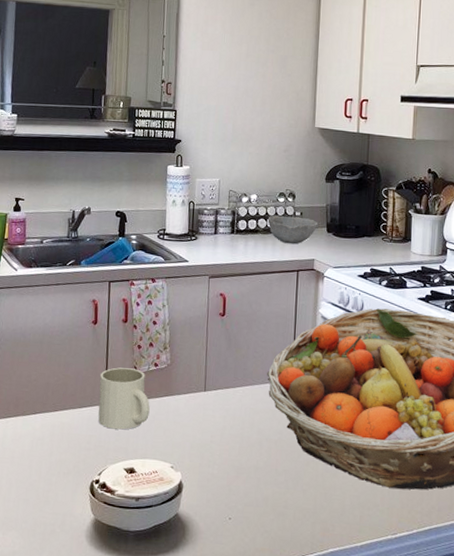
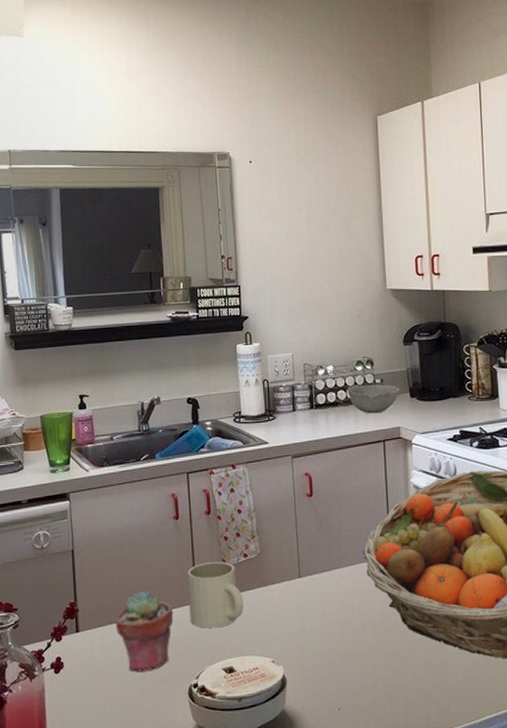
potted succulent: none [28,388,84,464] -> present [115,591,174,672]

